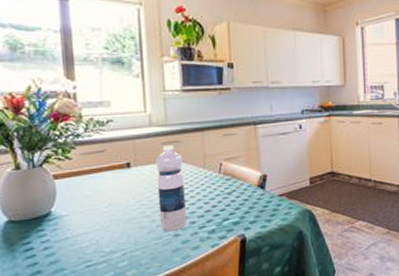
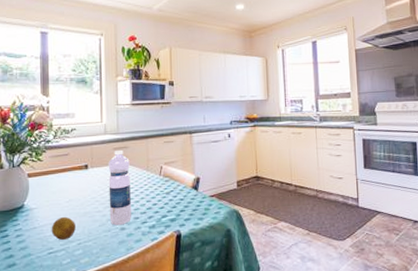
fruit: none [87,223,119,252] -> present [51,216,76,241]

